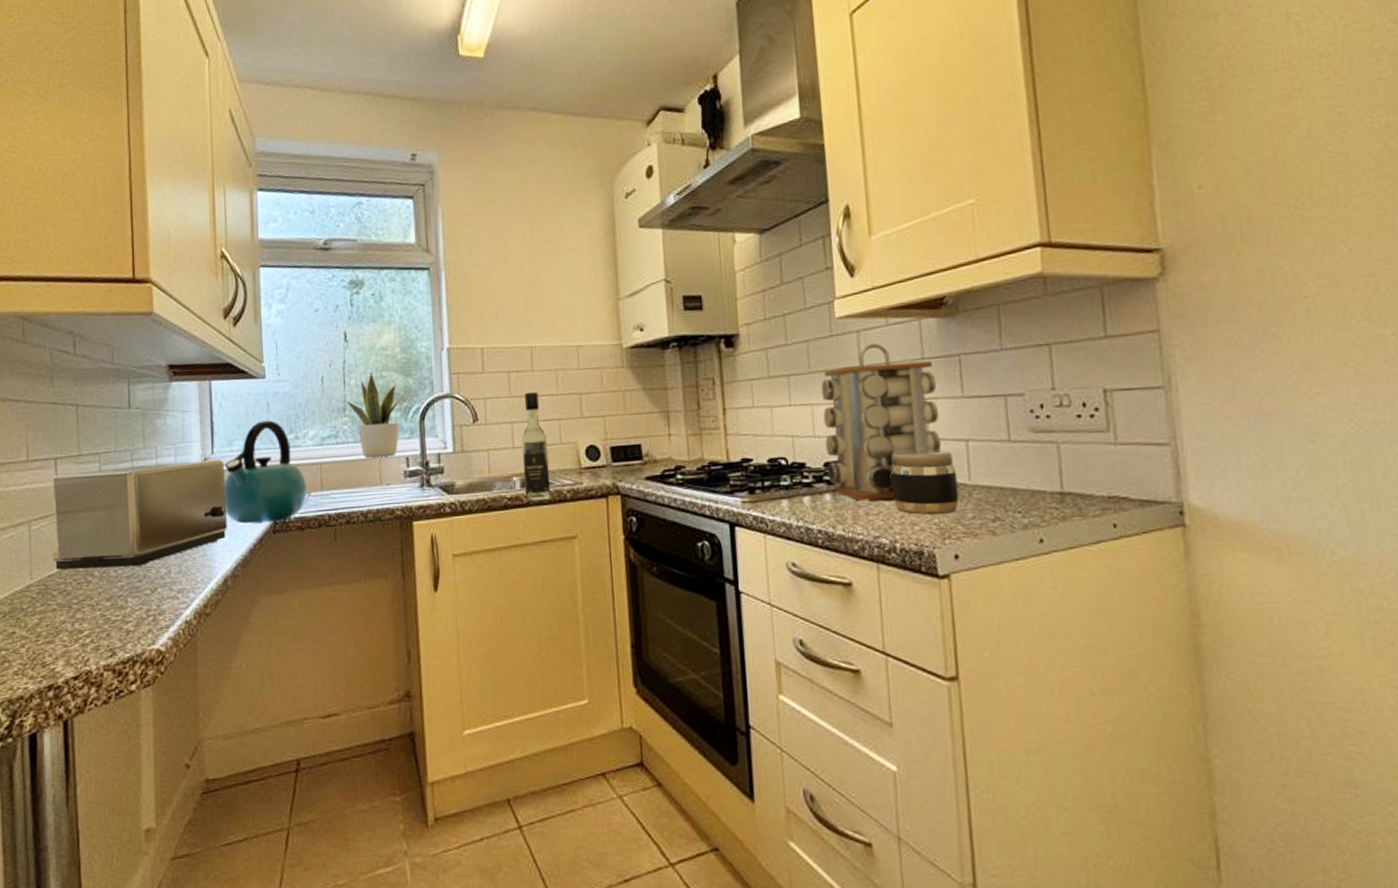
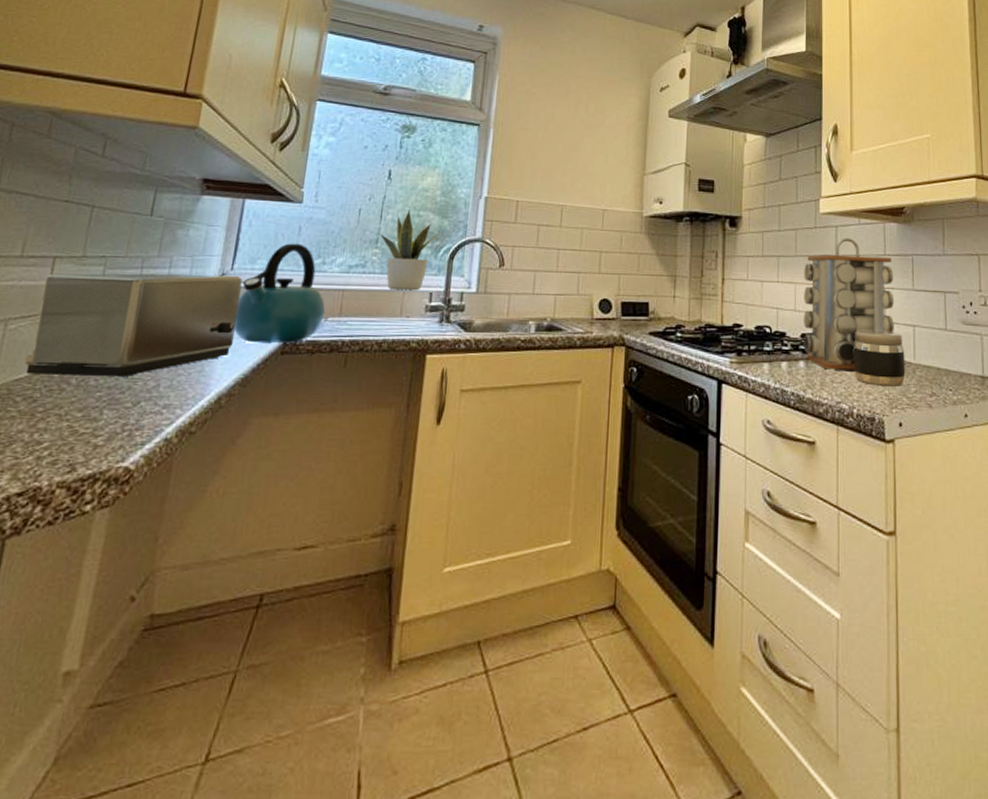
bottle: present [521,391,551,502] -> none [537,245,566,346]

